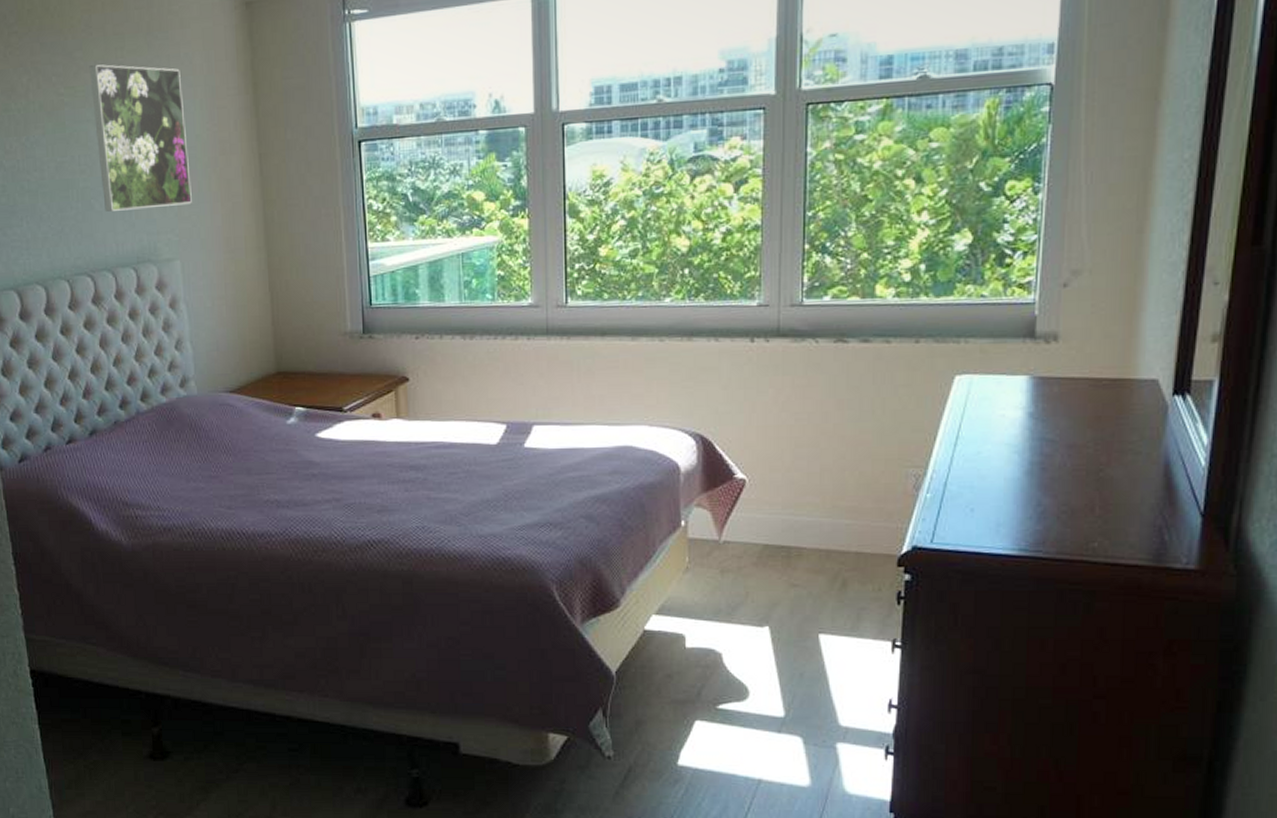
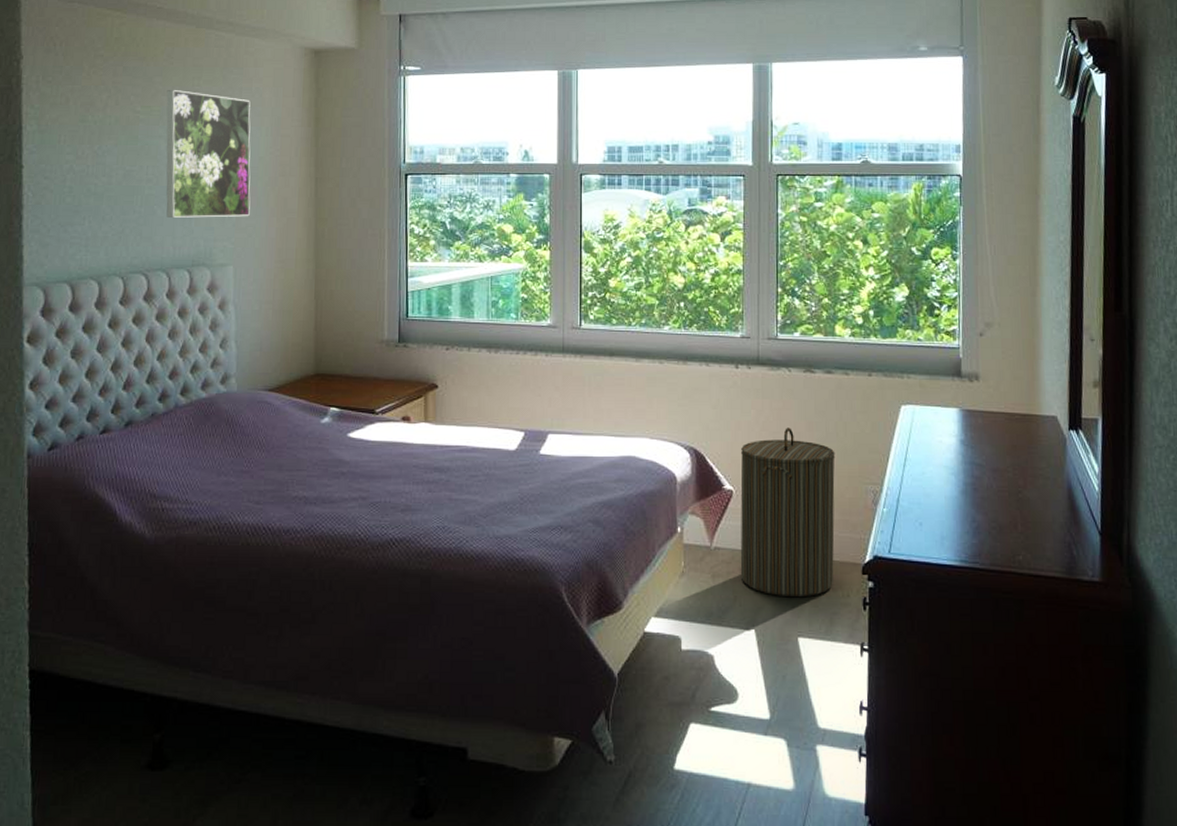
laundry hamper: none [753,407,870,593] -> present [740,428,835,598]

